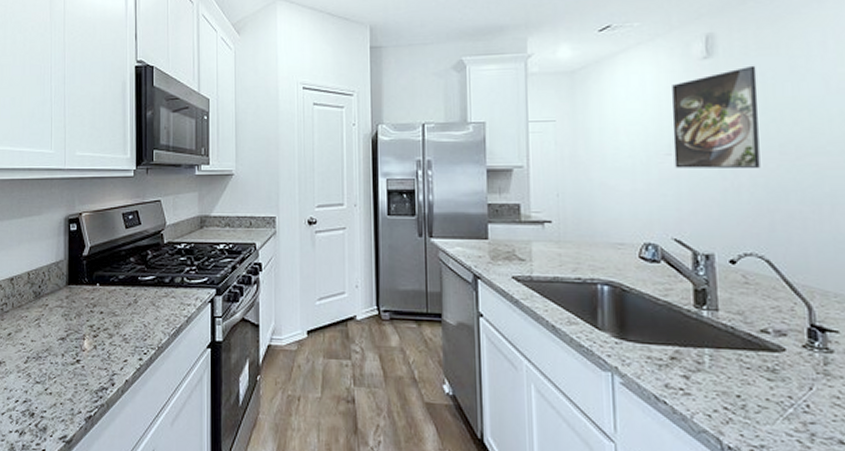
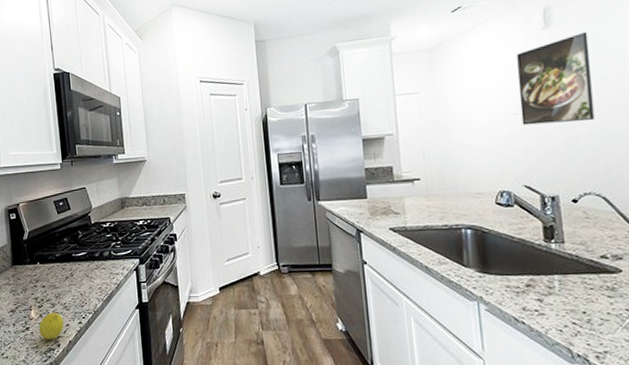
fruit: none [91,344,122,377] -> present [38,312,64,340]

